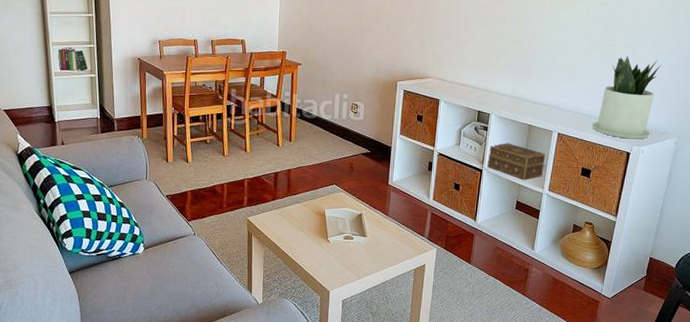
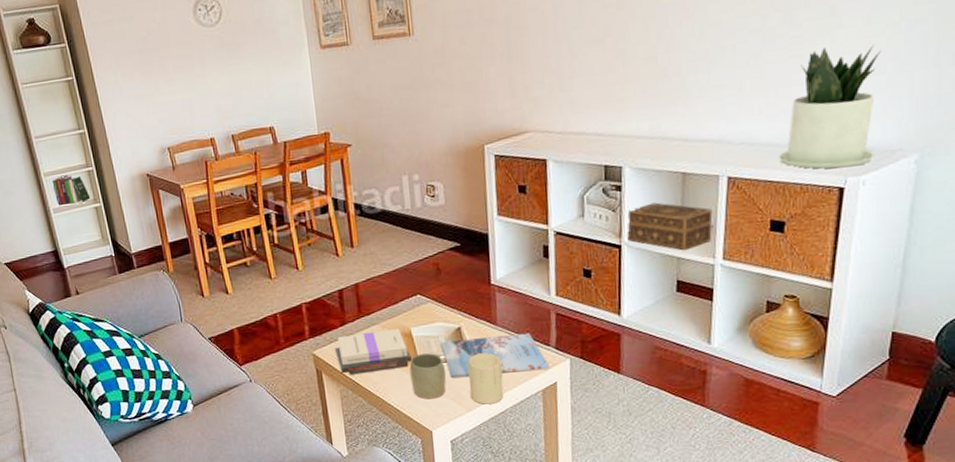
books: none [264,208,323,240] -> present [334,328,413,375]
mug: none [319,230,347,266] -> present [409,352,447,399]
magazine: none [345,223,422,254] -> present [441,332,550,377]
candle: none [361,235,388,275] -> present [467,352,504,405]

